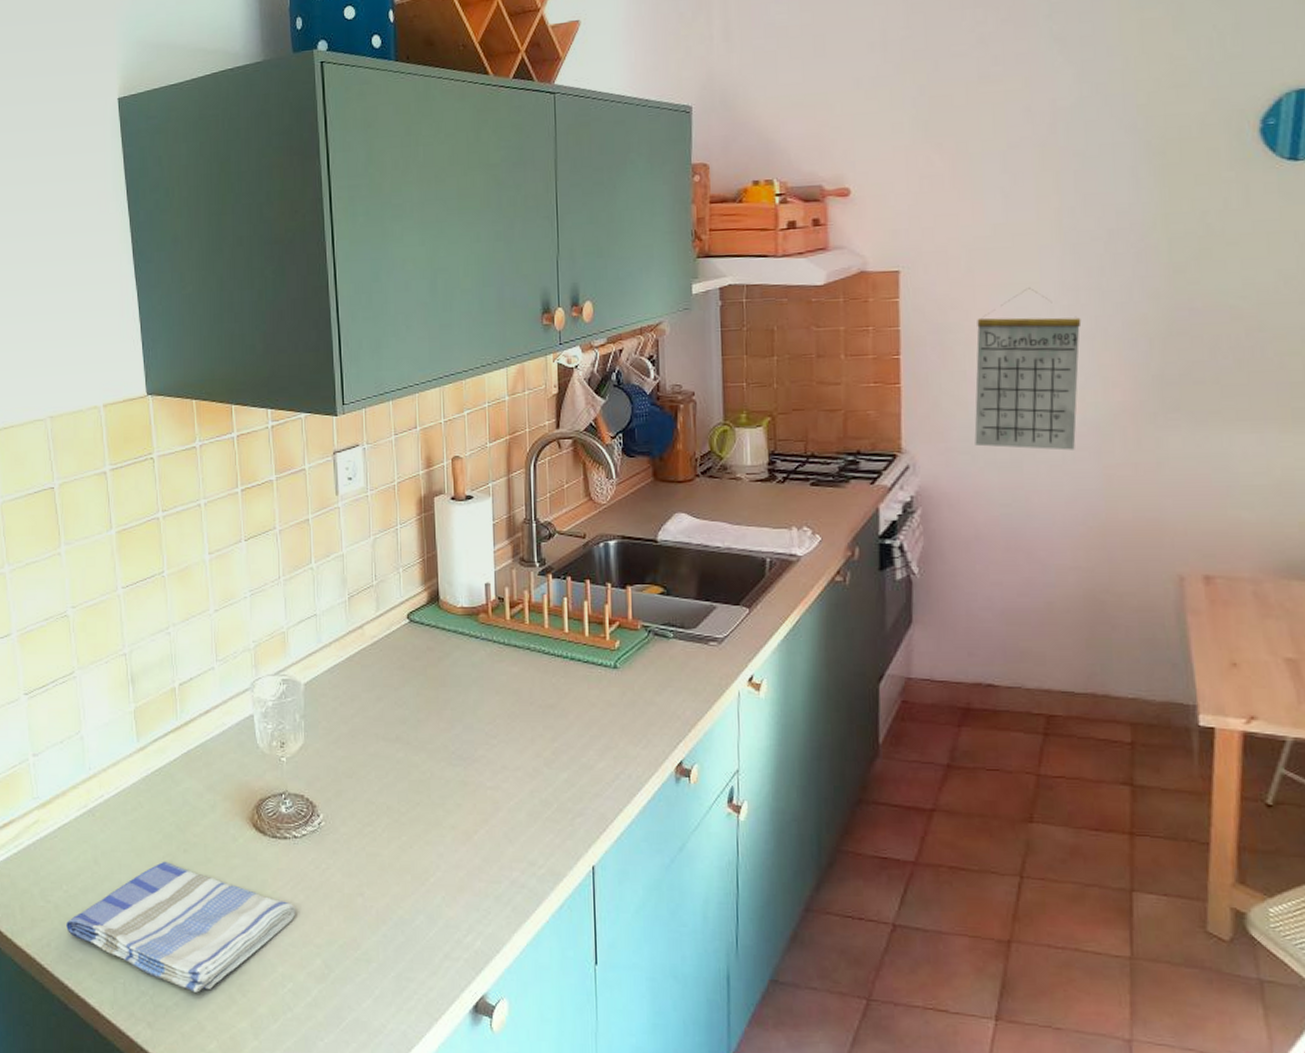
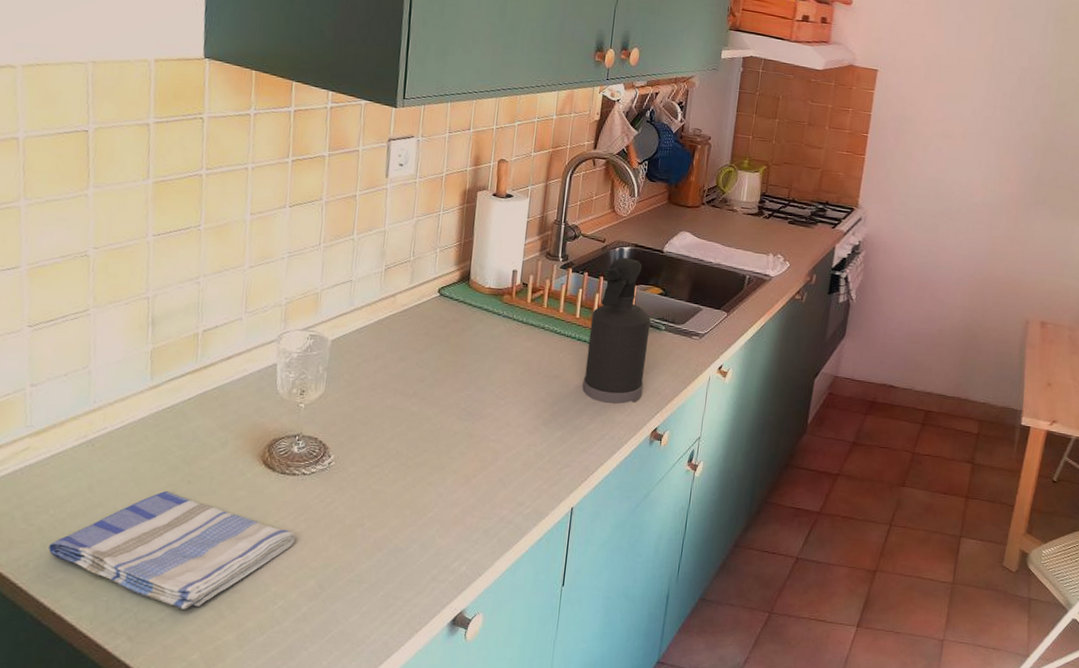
spray bottle: none [582,553,658,735] -> present [582,257,651,405]
calendar: present [974,288,1082,451] -> none [909,99,994,223]

